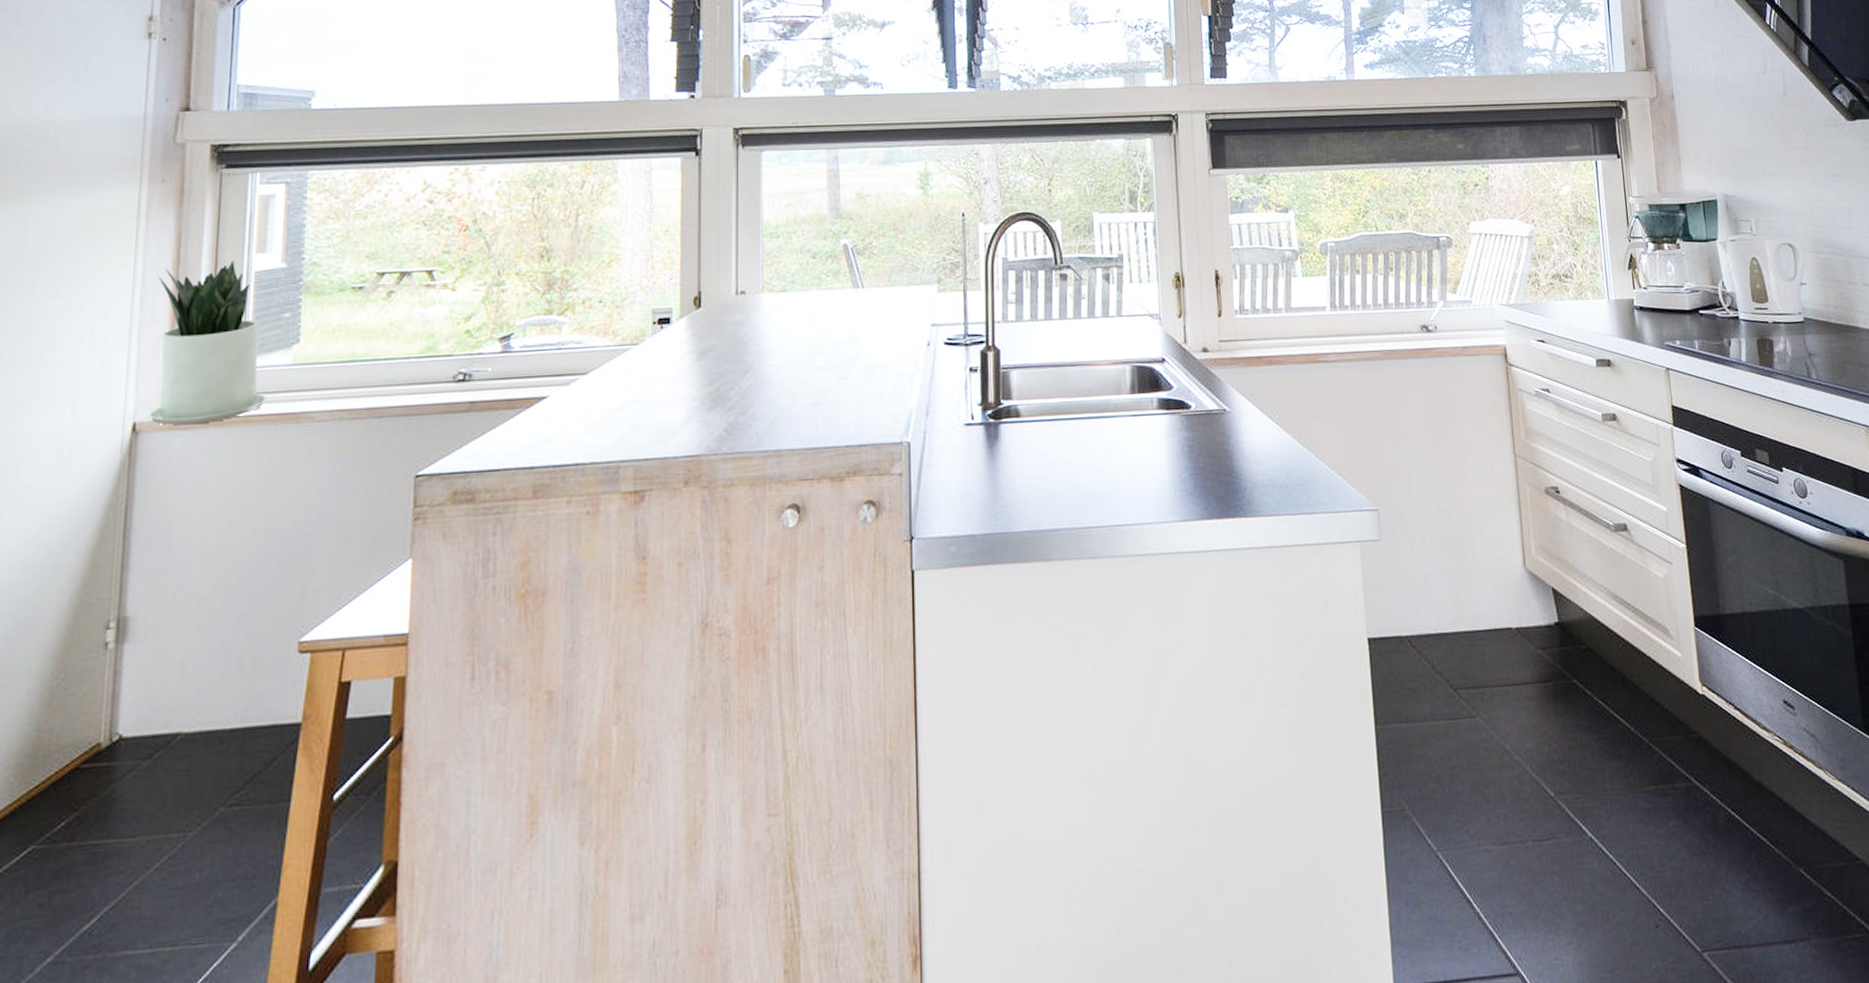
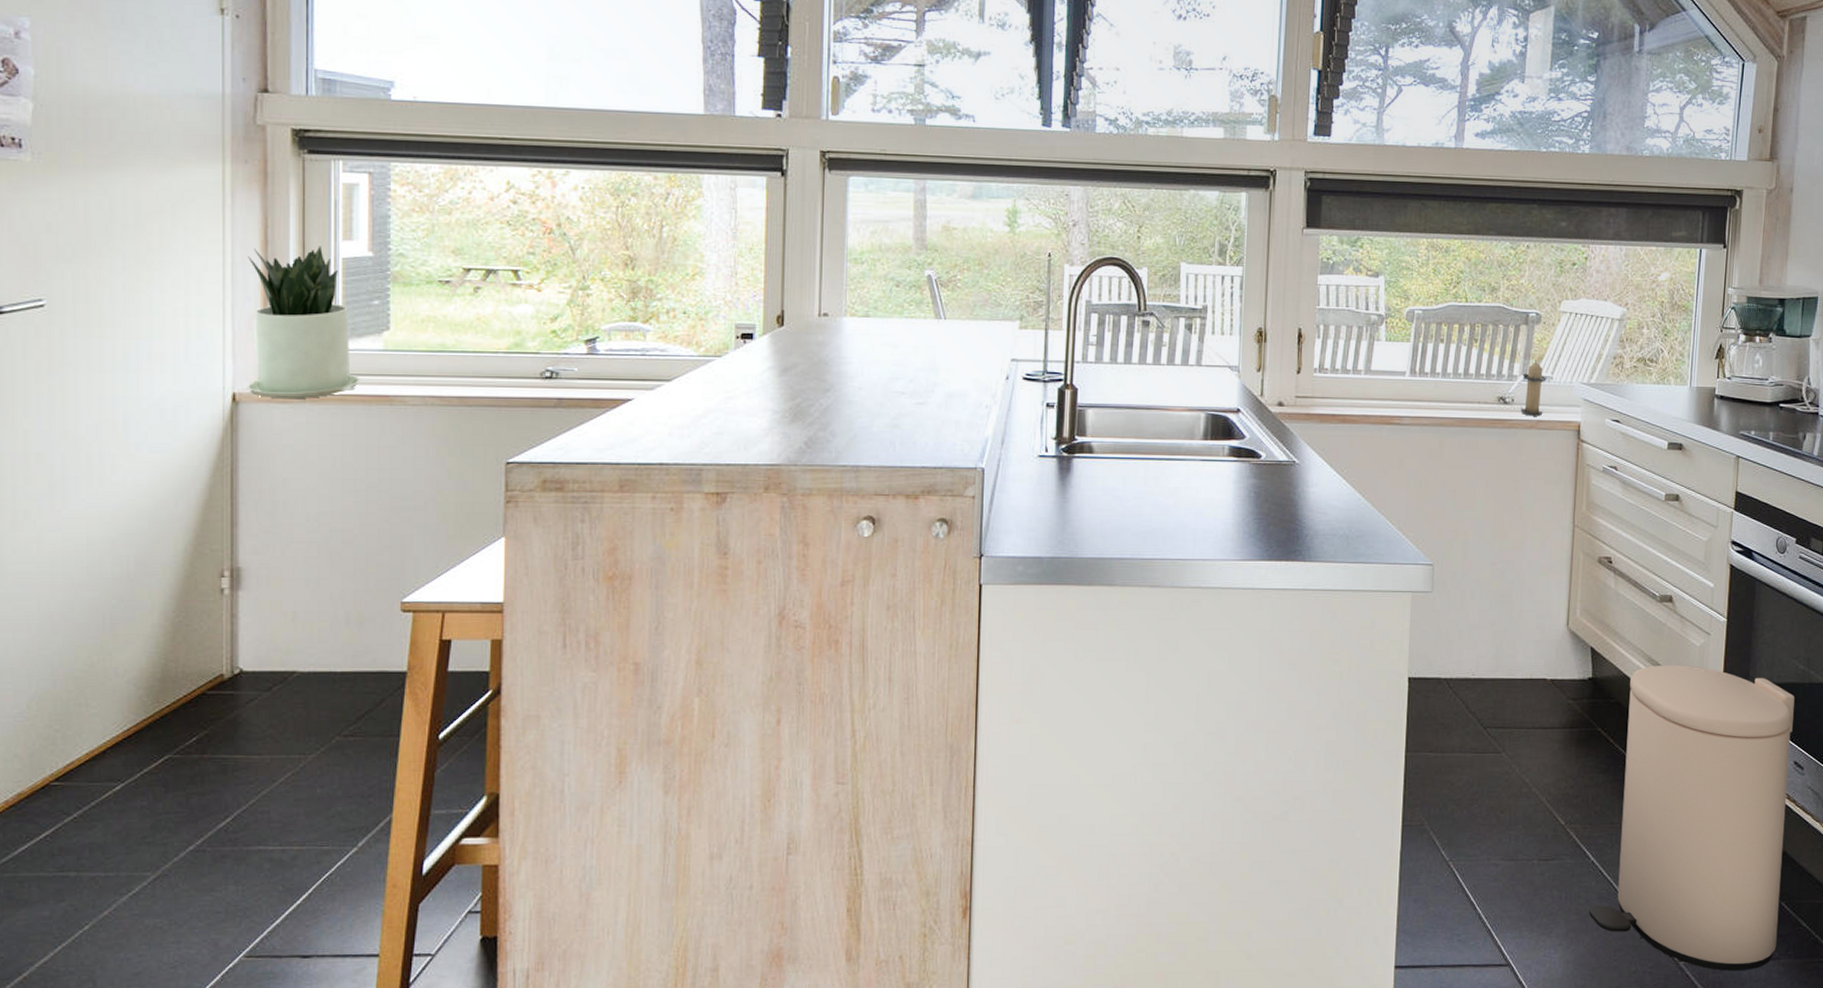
candle: none [1441,284,1468,343] -> present [1520,359,1546,416]
pedal bin: none [1595,600,1804,960] -> present [1588,664,1795,971]

